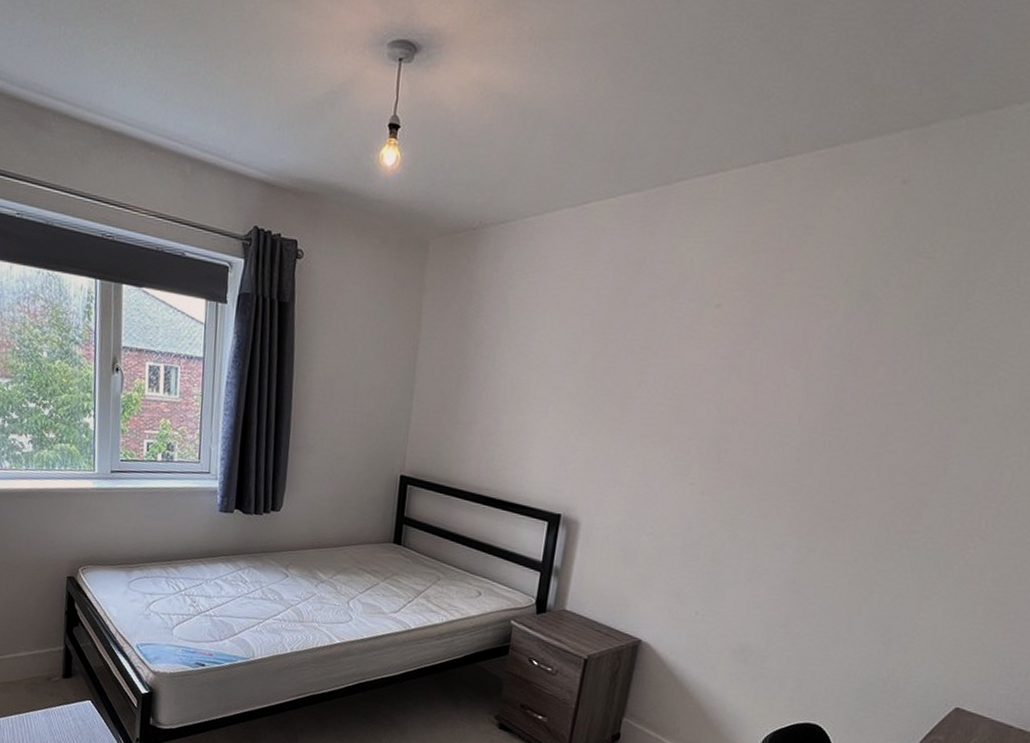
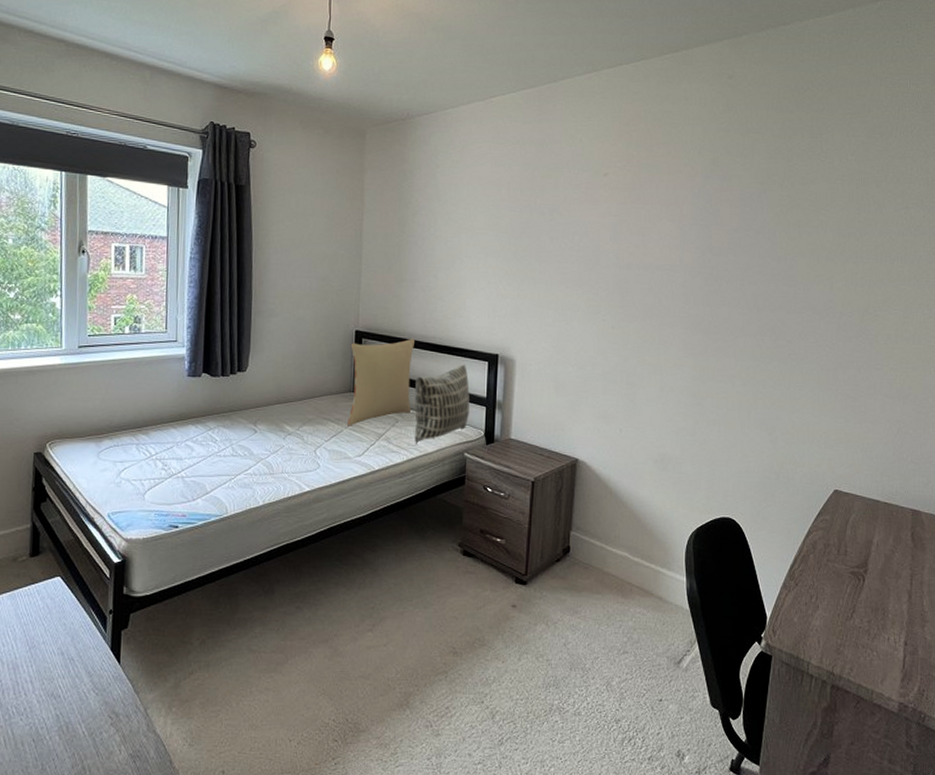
pillow: none [384,488,466,580] -> present [347,338,415,426]
cushion: none [456,522,524,606] -> present [415,364,470,444]

